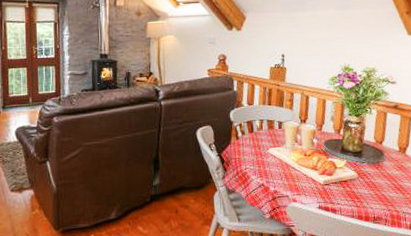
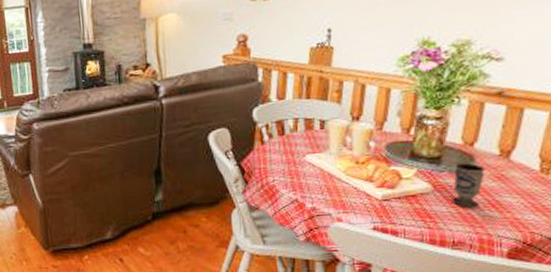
cup: none [371,156,391,190] -> present [451,163,485,207]

